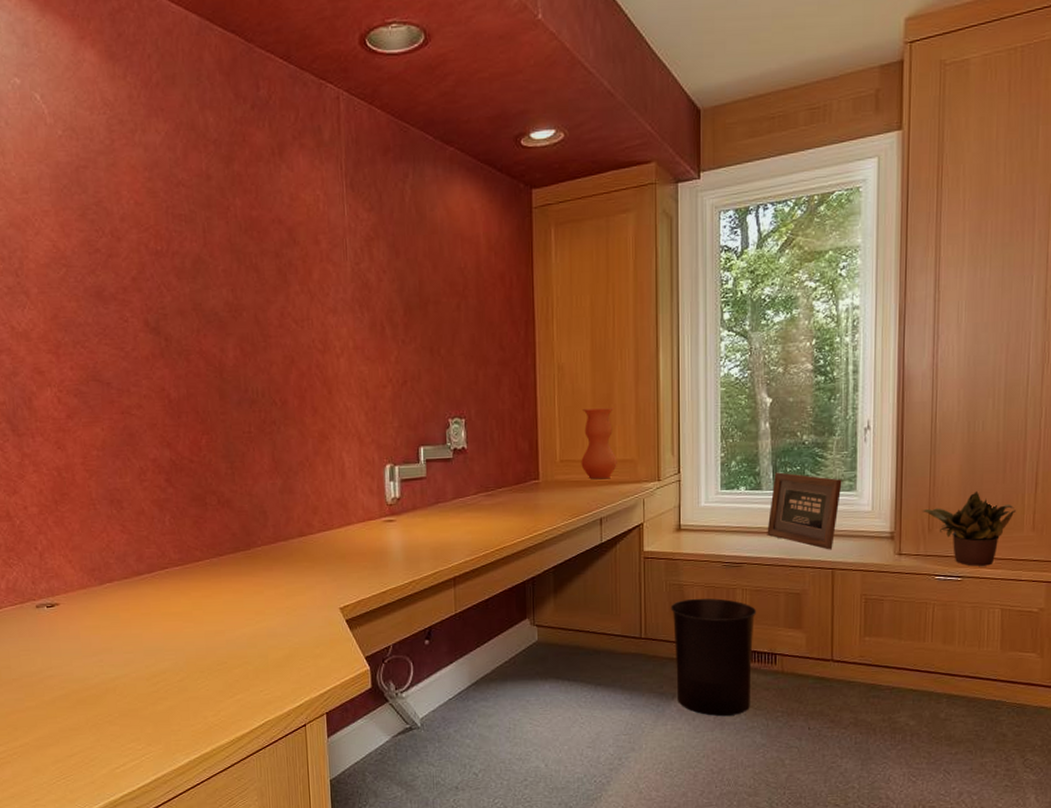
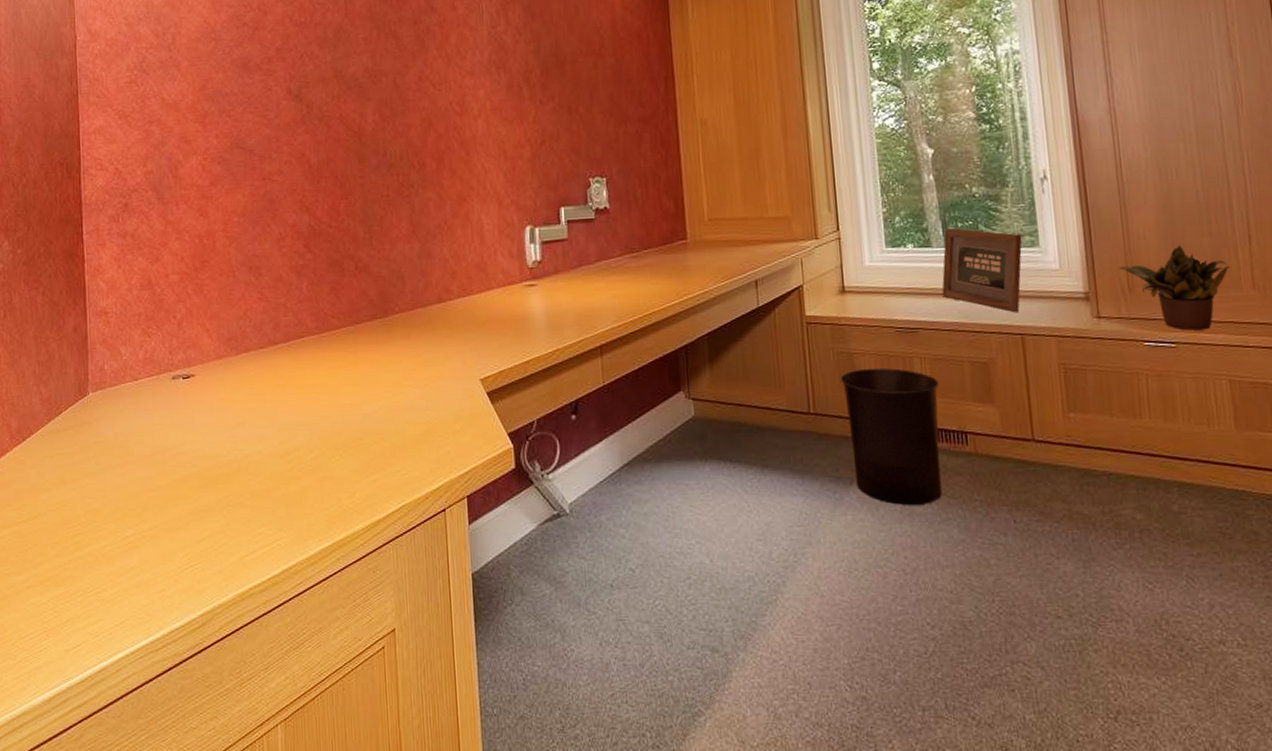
vase: present [581,408,617,479] -> none [729,163,770,239]

